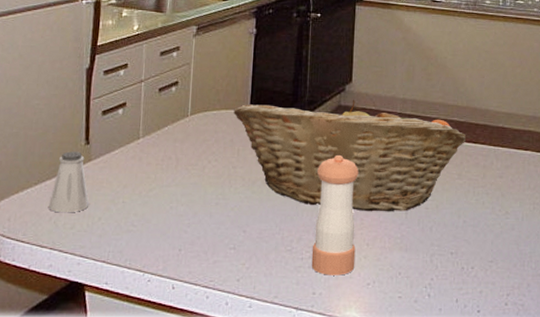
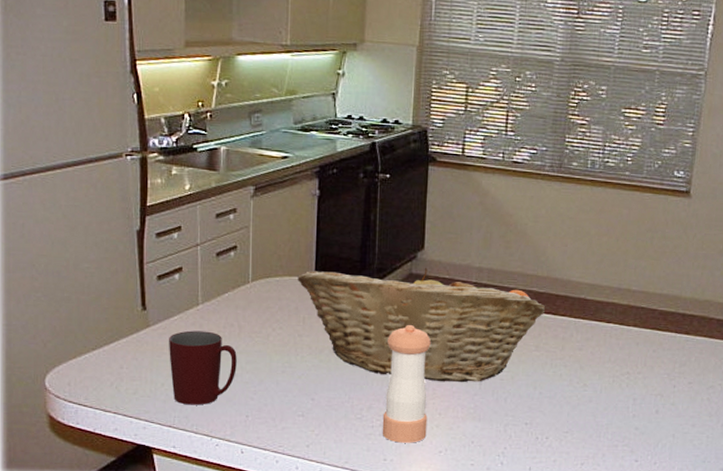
saltshaker: present [49,151,90,213] -> none [109,317,151,379]
mug: none [108,164,173,239] -> present [169,330,237,405]

